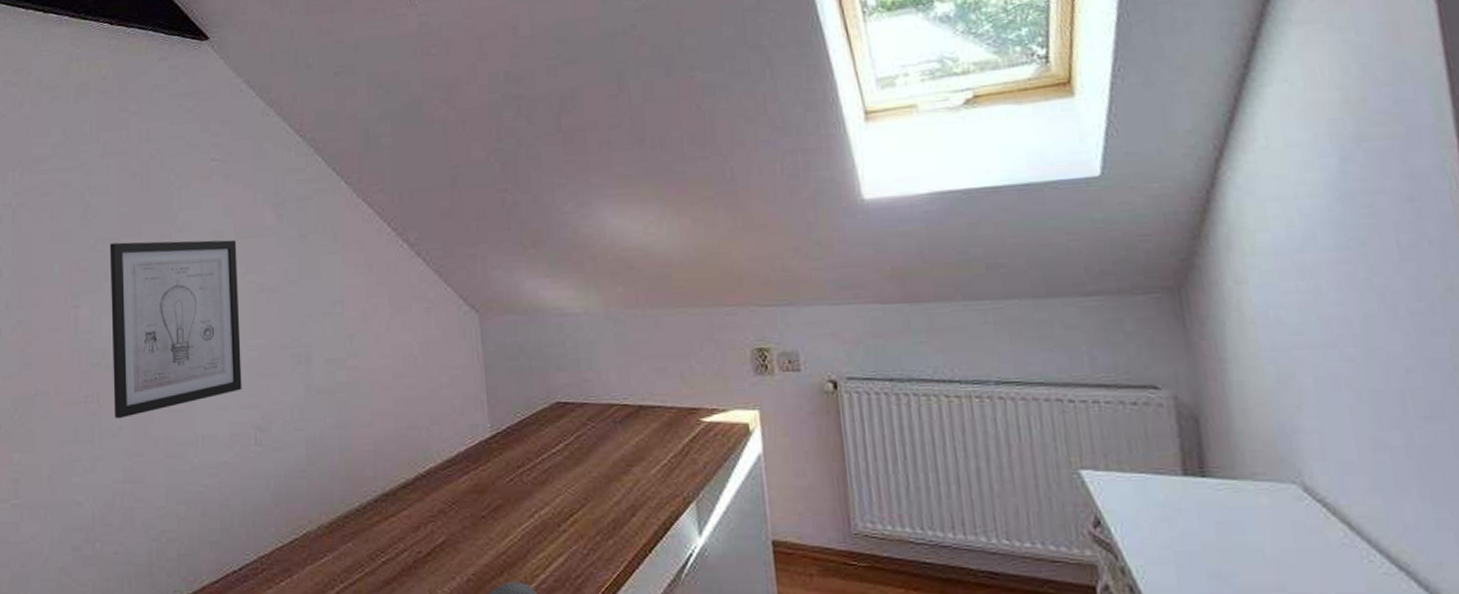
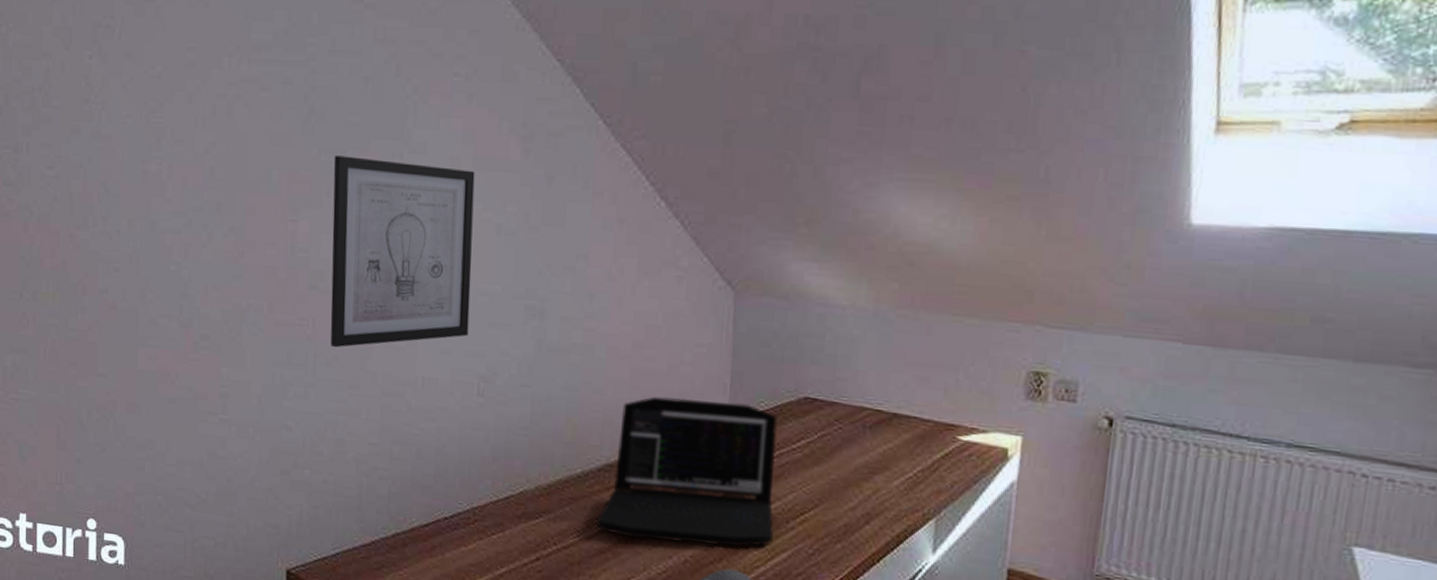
laptop: none [379,417,548,565] -> present [597,396,778,548]

